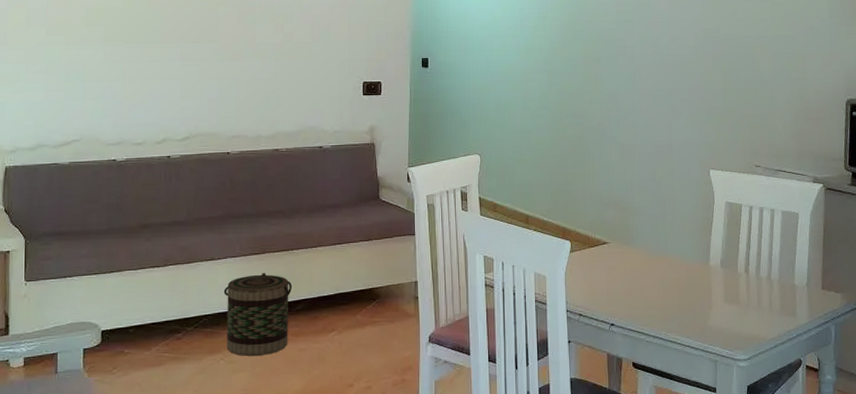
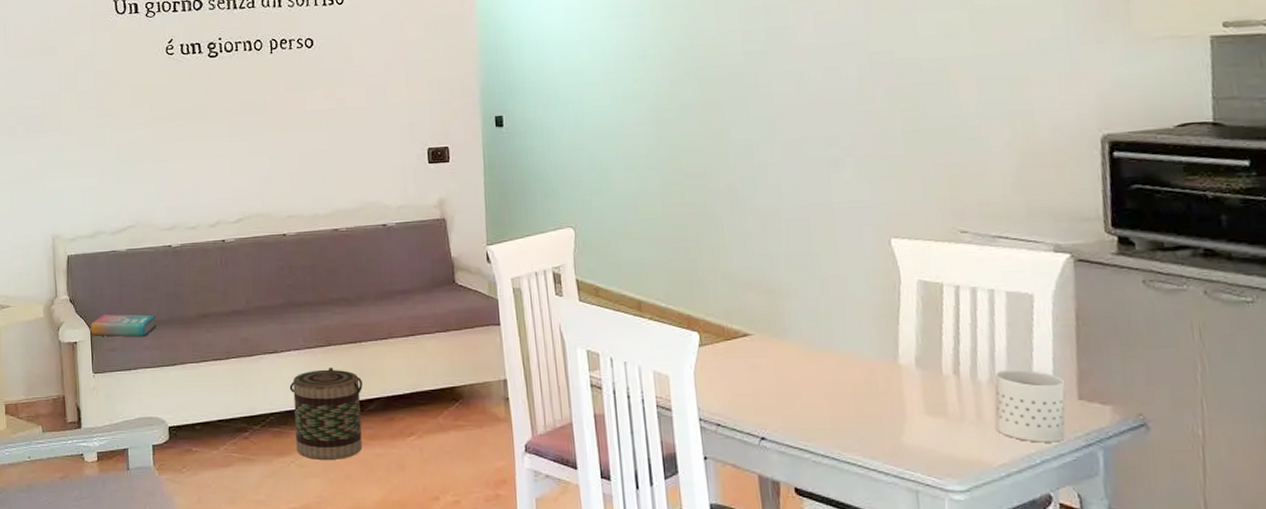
book: none [25,224,95,246] -> present [90,314,156,337]
mug: none [769,268,815,322] -> present [994,369,1066,443]

